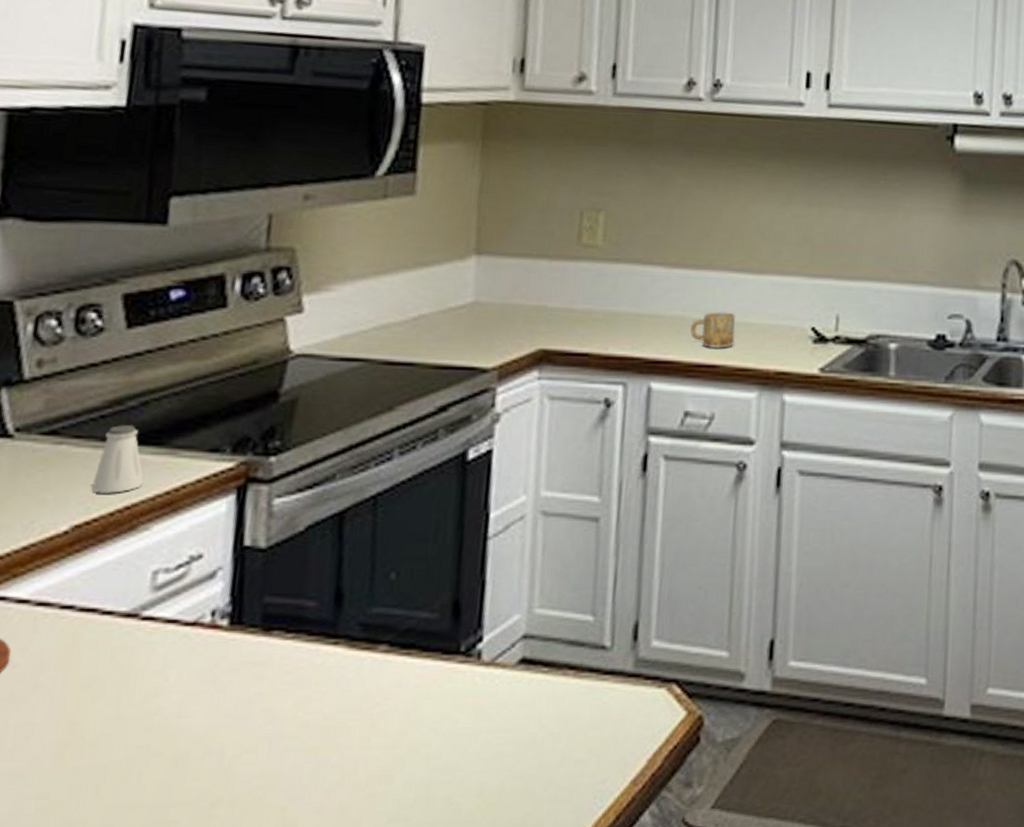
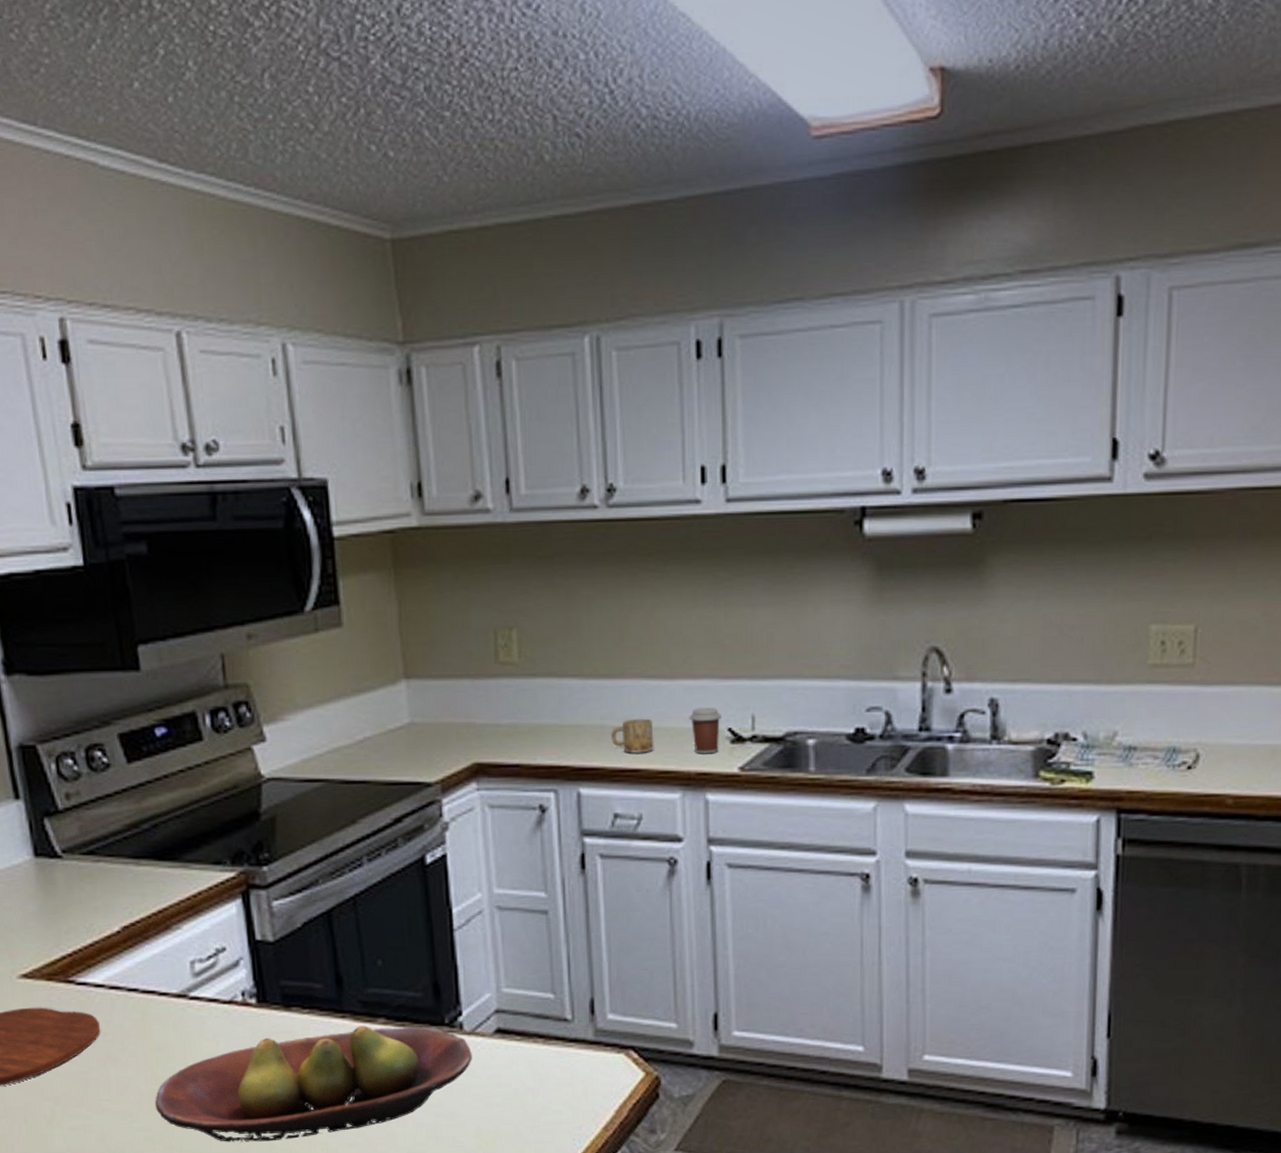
fruit bowl: none [61,654,488,812] -> present [154,1026,472,1142]
saltshaker: present [91,425,144,493] -> none [129,844,168,901]
coffee cup: none [773,305,806,353] -> present [689,707,721,754]

